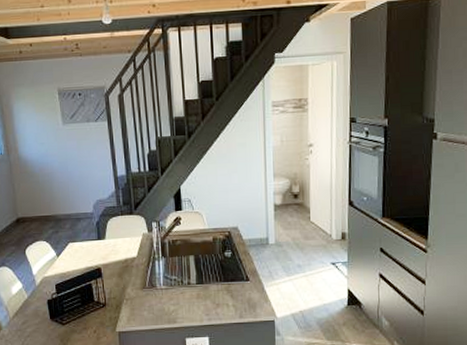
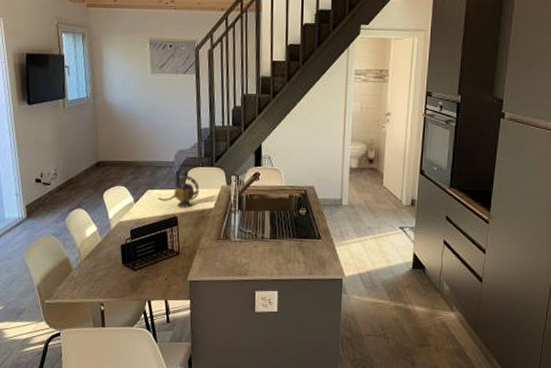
teapot: none [80,219,121,259] -> present [158,169,200,208]

